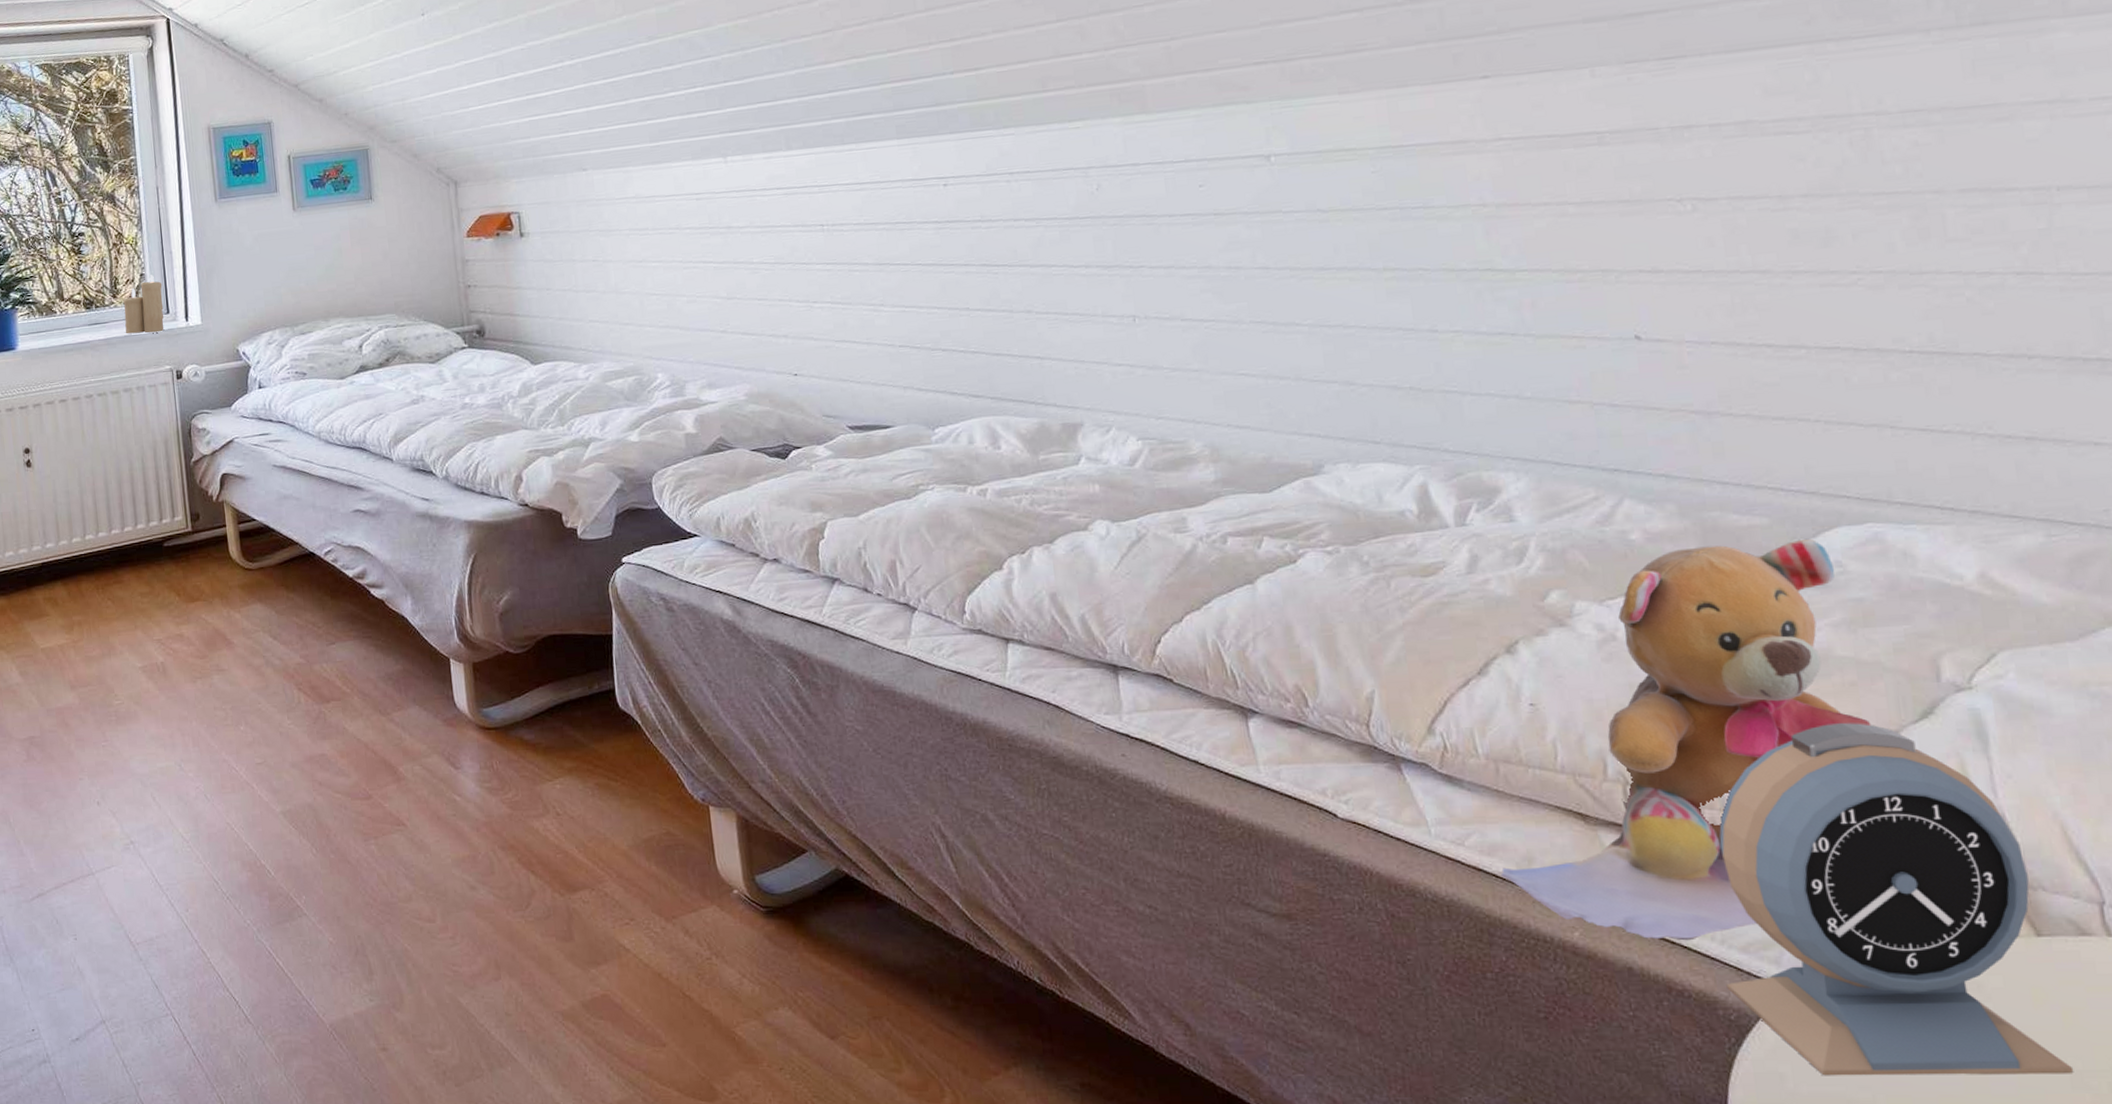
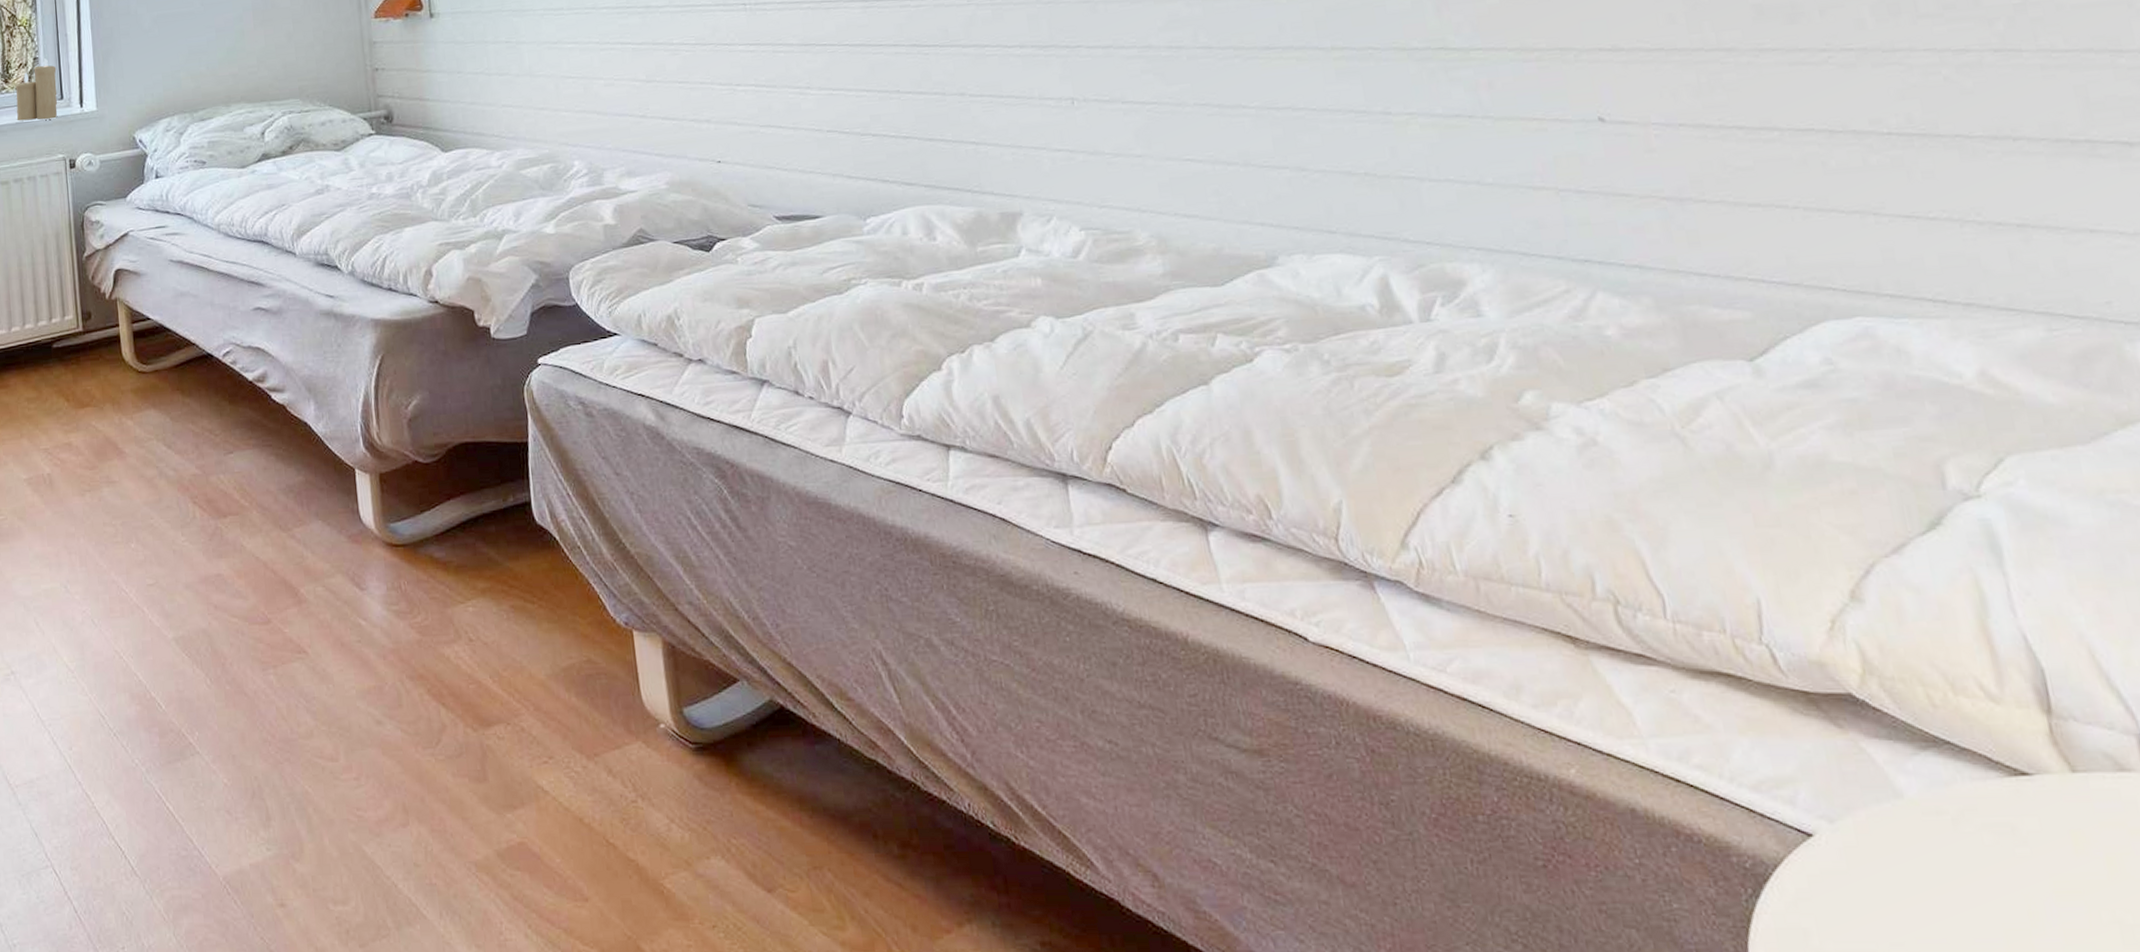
teddy bear: present [1500,538,1872,941] -> none [1487,334,1876,779]
alarm clock: present [1719,722,2074,1076] -> none [1720,534,2124,932]

